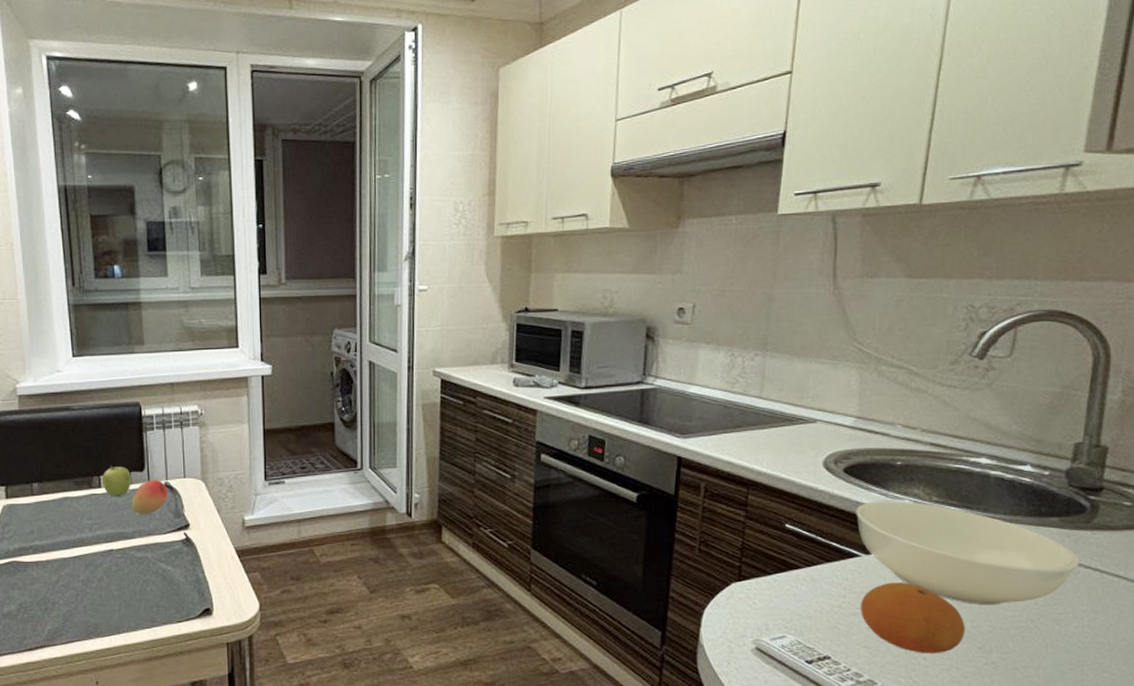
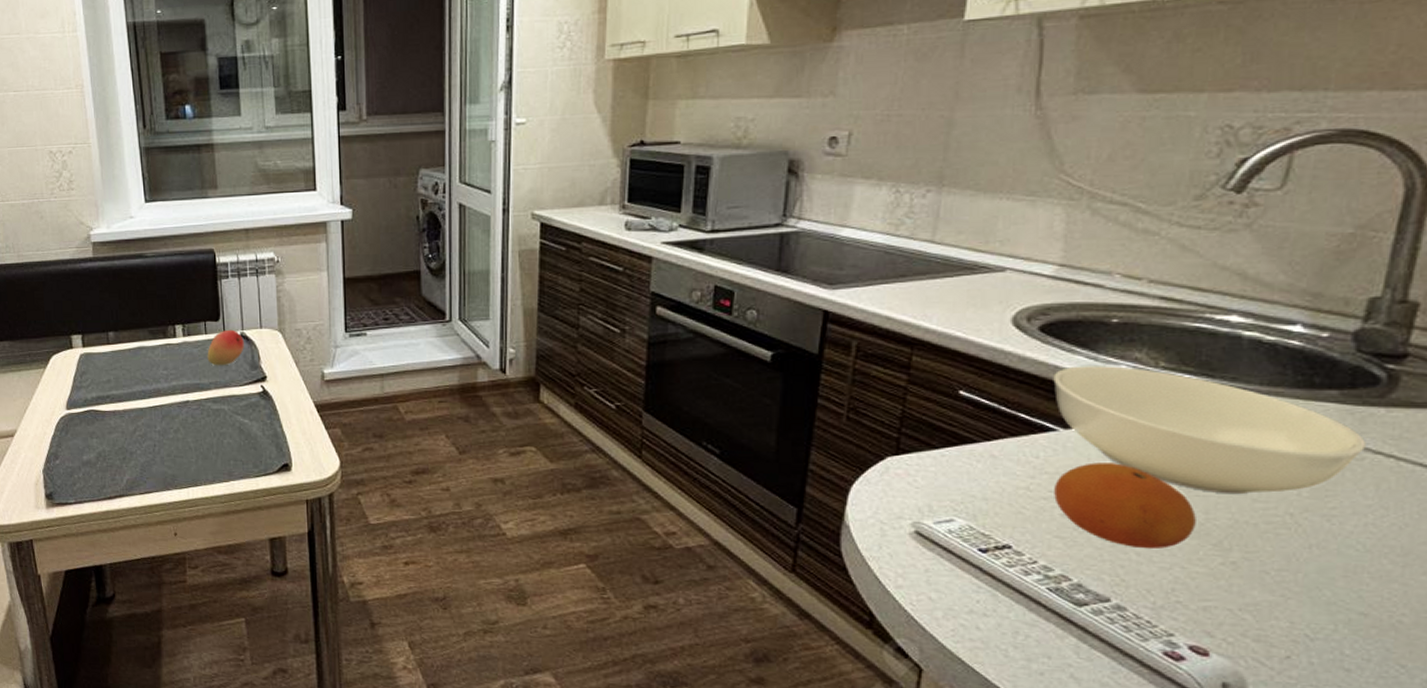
fruit: present [102,465,132,497] -> none [176,314,207,347]

